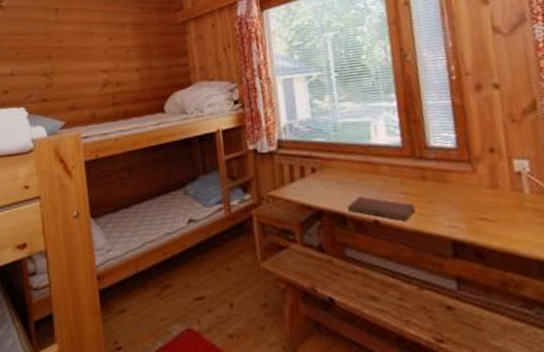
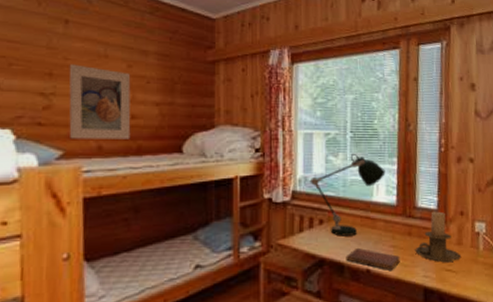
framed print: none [62,44,118,110] -> present [69,64,131,139]
desk lamp: none [295,94,383,185] -> present [309,154,386,236]
candle holder: none [433,149,499,210] -> present [415,211,462,262]

